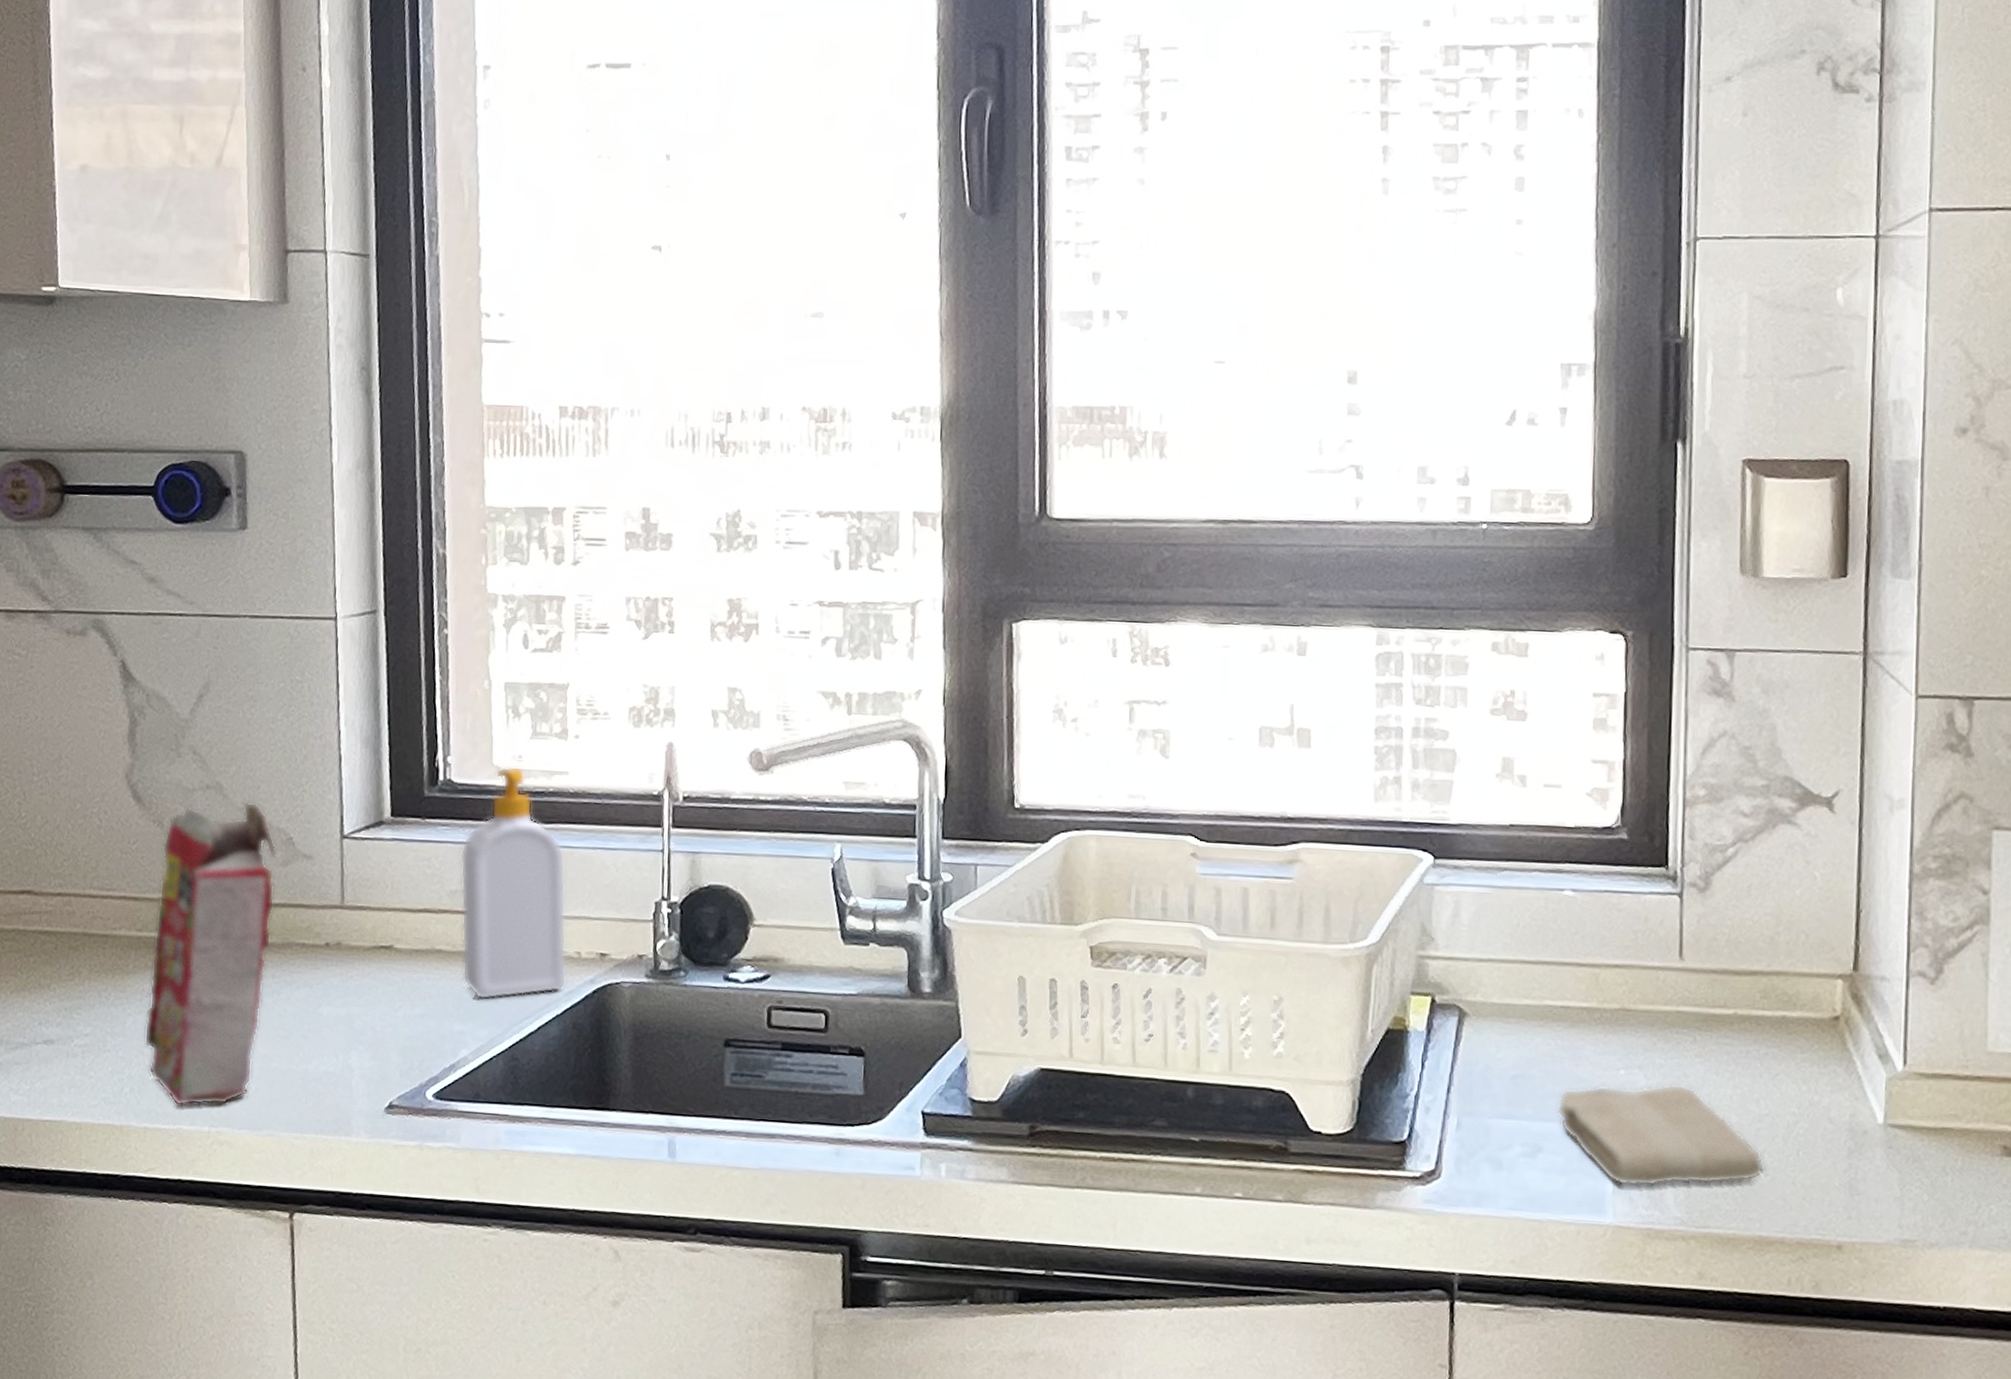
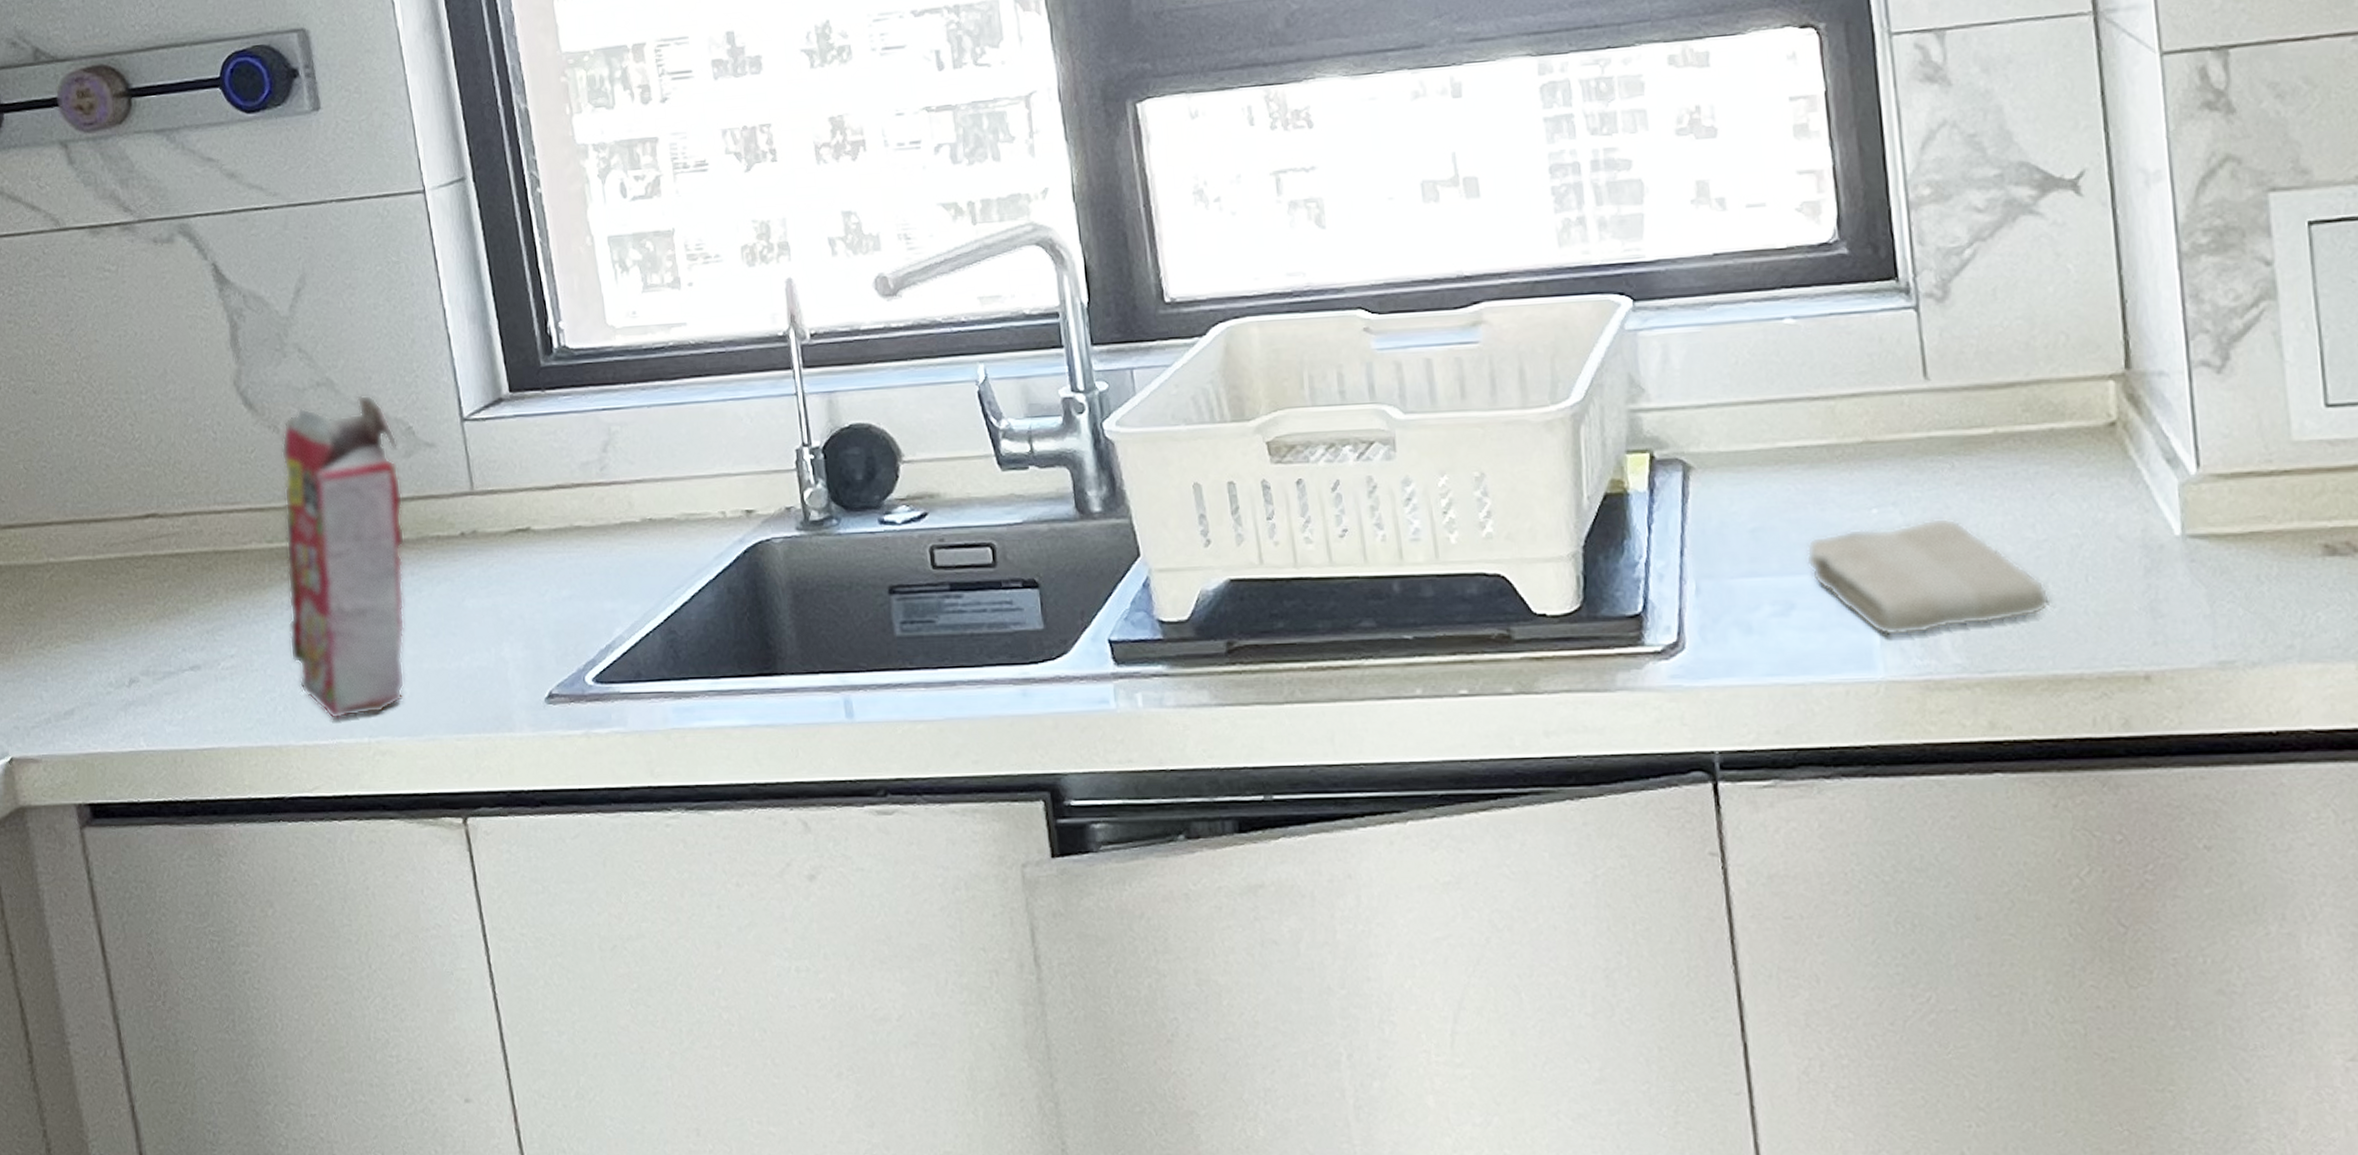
soap bottle: present [460,766,567,1000] -> none [586,323,715,574]

